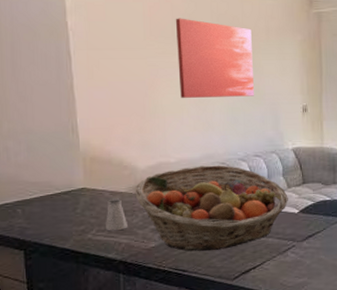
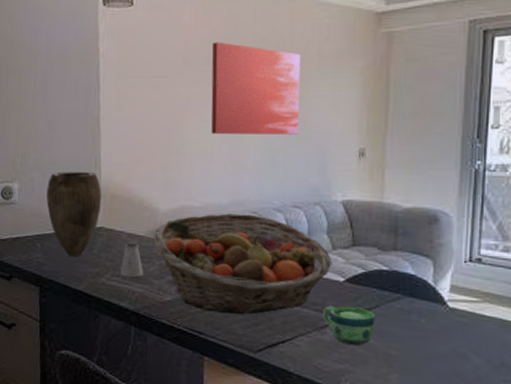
vase: none [24,138,82,219] -> present [46,172,102,257]
cup: none [284,232,324,262] -> present [323,306,376,346]

